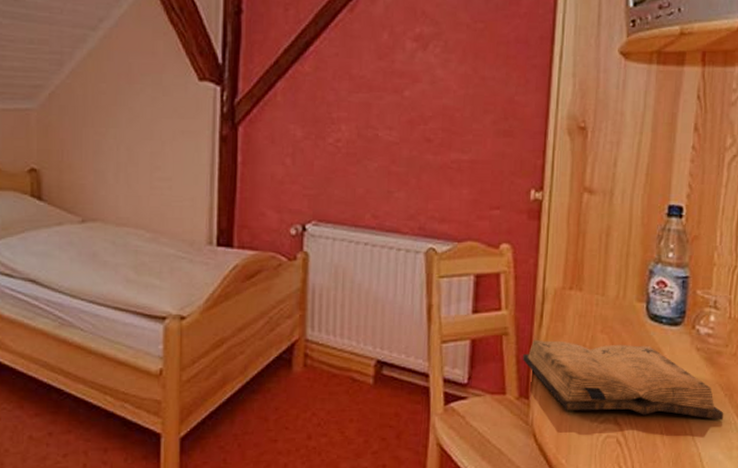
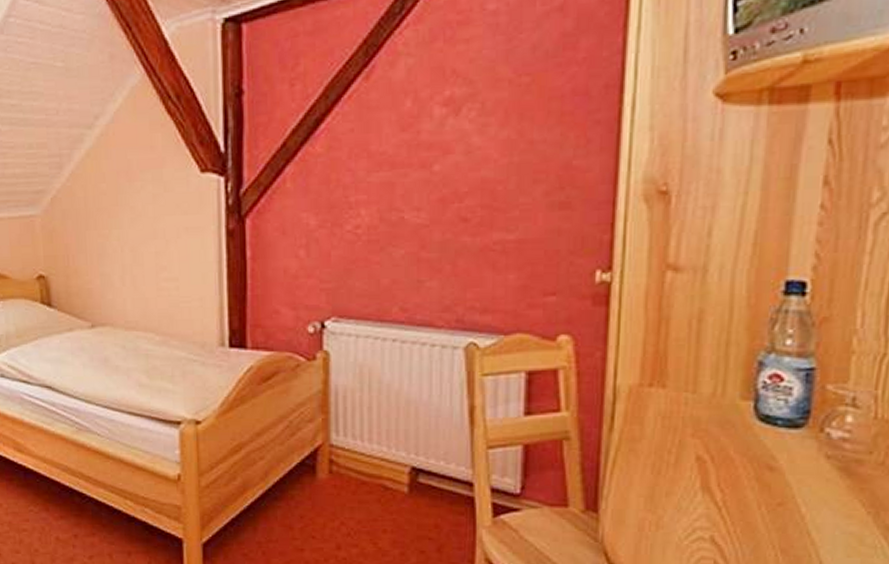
diary: present [523,339,724,421] -> none [589,444,866,544]

